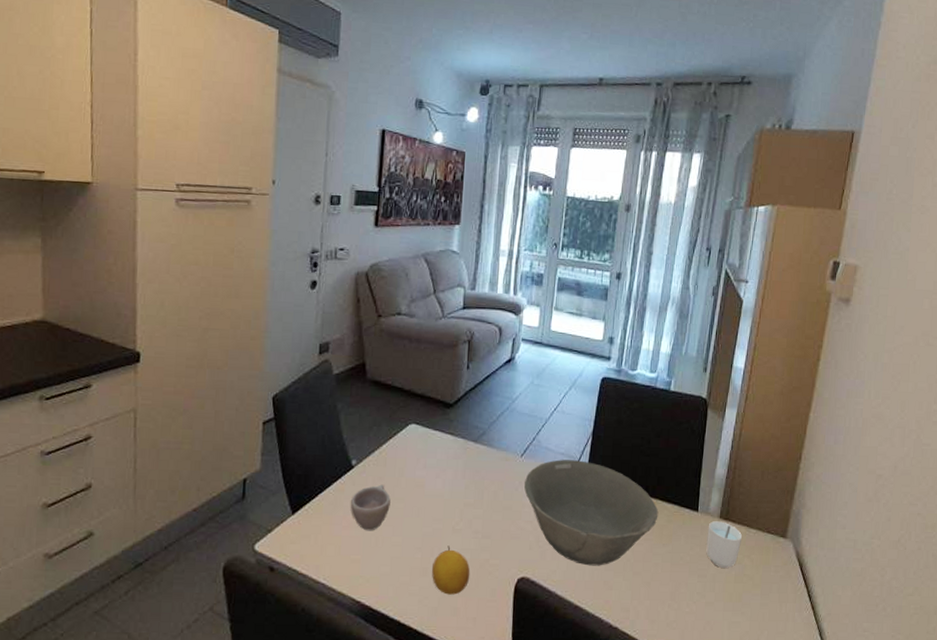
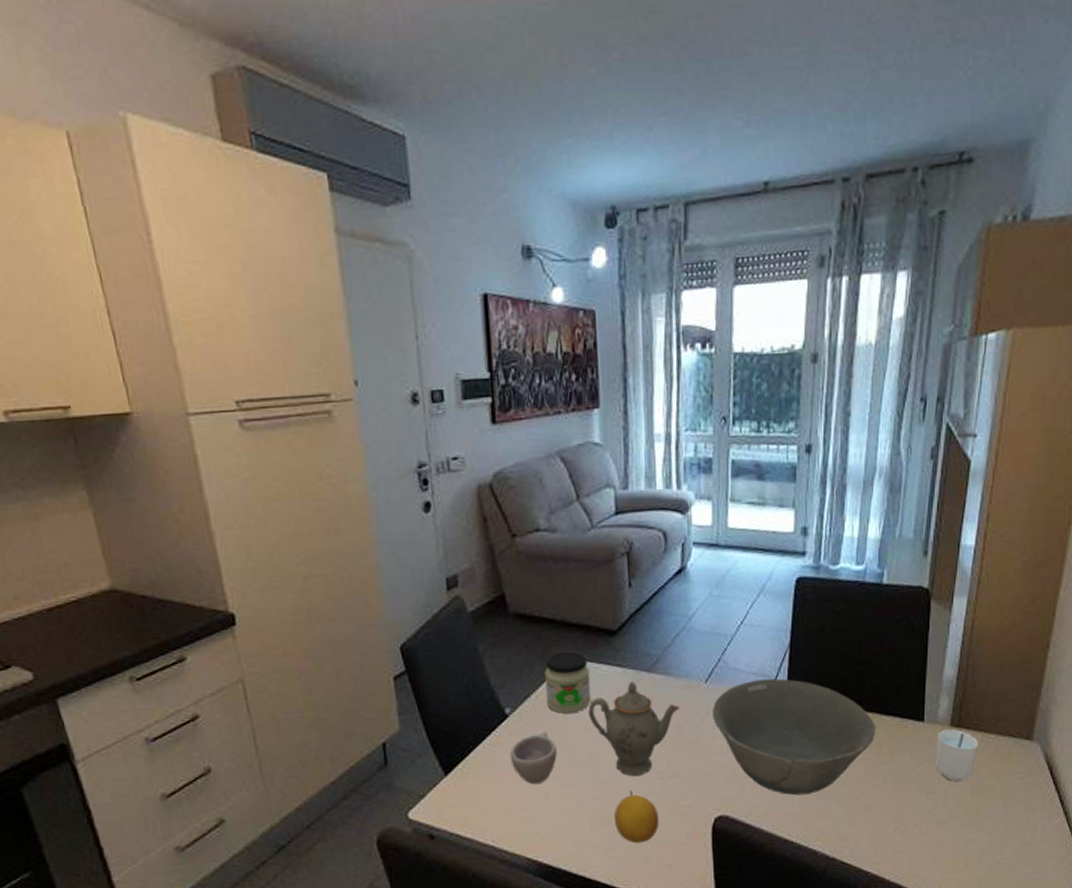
jar: none [388,418,427,470] -> present [545,652,592,714]
teapot: none [421,449,497,533] -> present [588,681,679,777]

